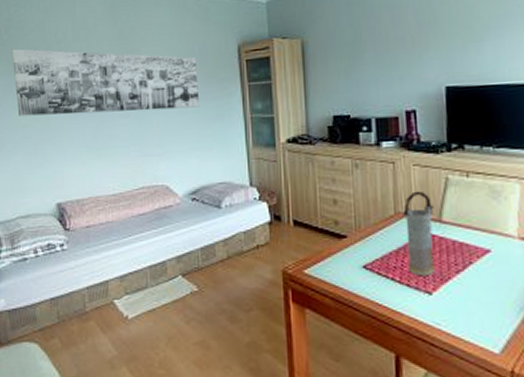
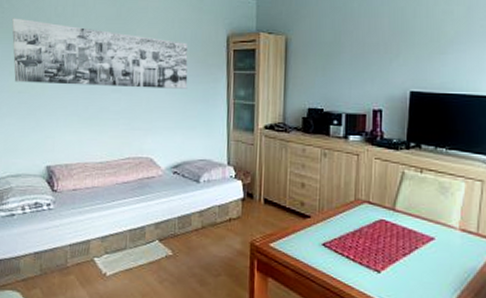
vase: present [403,191,435,275] -> none [362,181,389,256]

